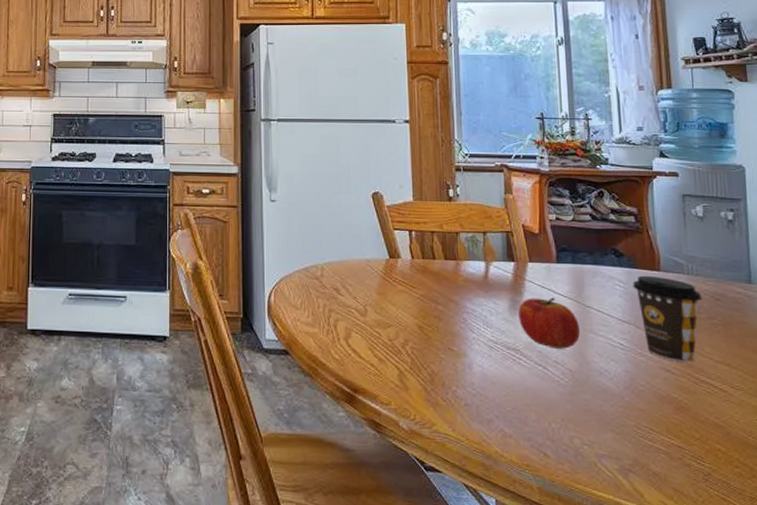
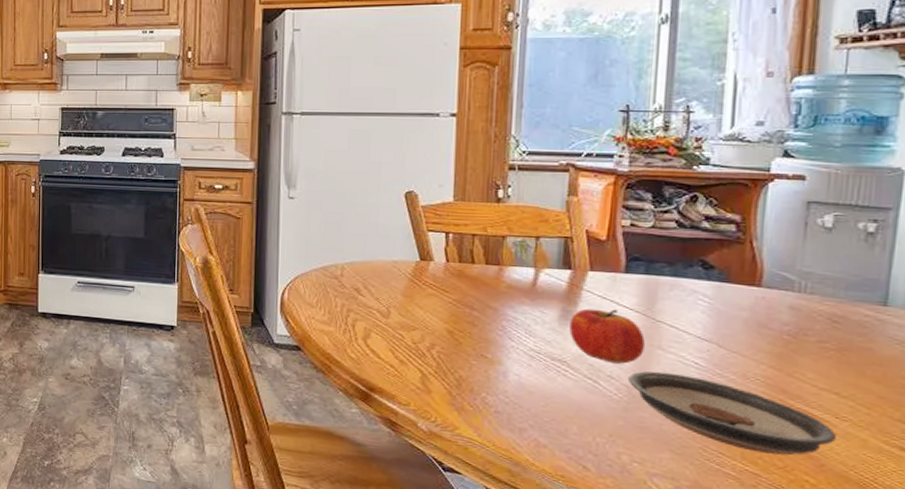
saucer: none [570,354,734,427] -> present [628,371,836,456]
coffee cup: present [633,275,703,363] -> none [721,290,815,389]

